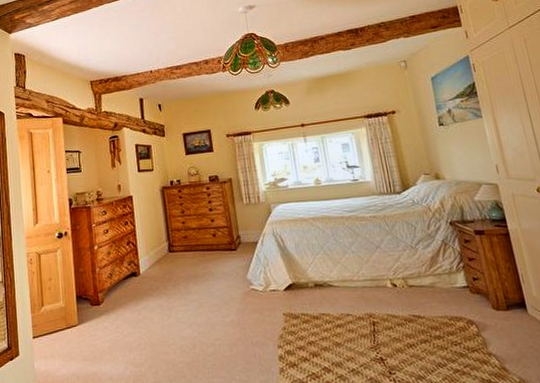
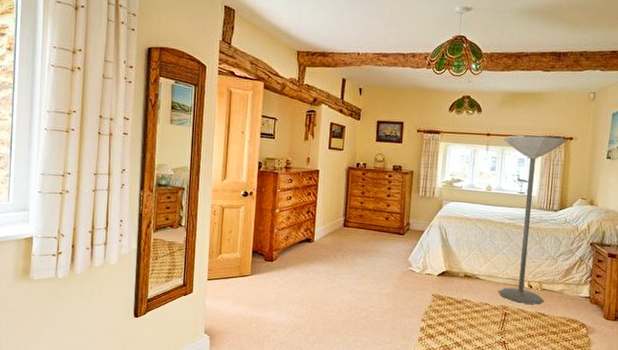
floor lamp: none [320,112,416,307] -> present [497,135,567,305]

